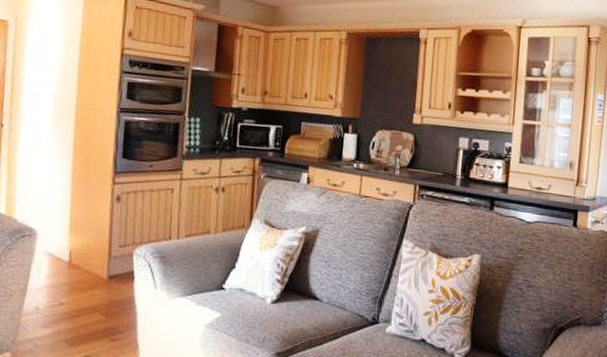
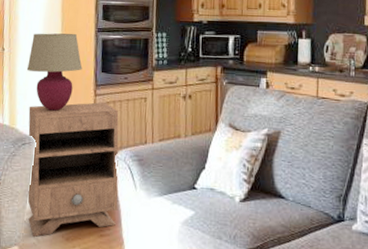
nightstand: none [24,191,140,342] -> present [27,102,119,237]
table lamp: none [30,109,100,200] -> present [26,33,82,111]

